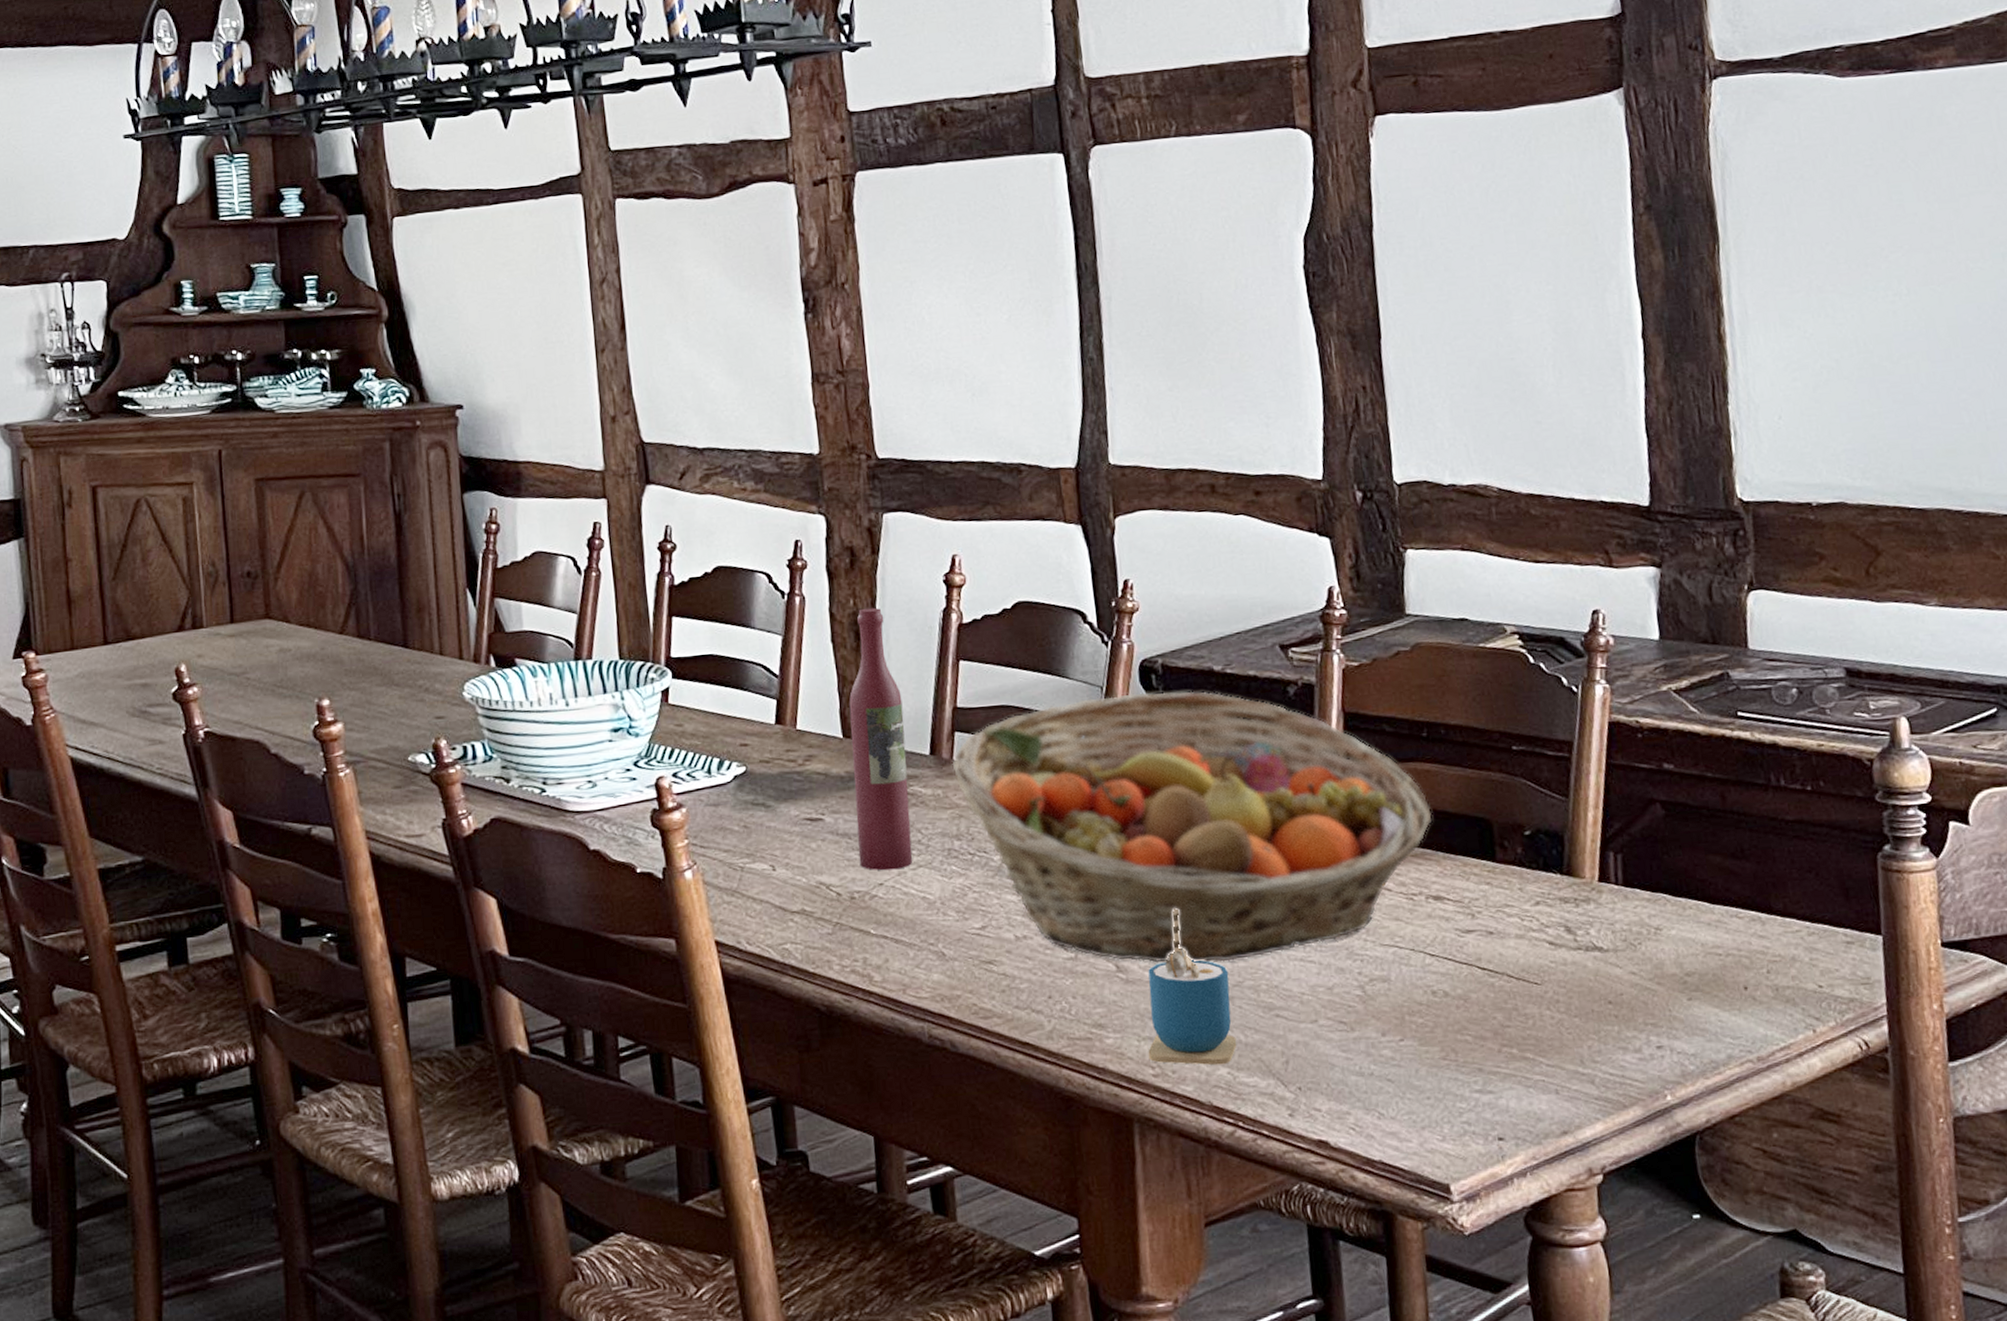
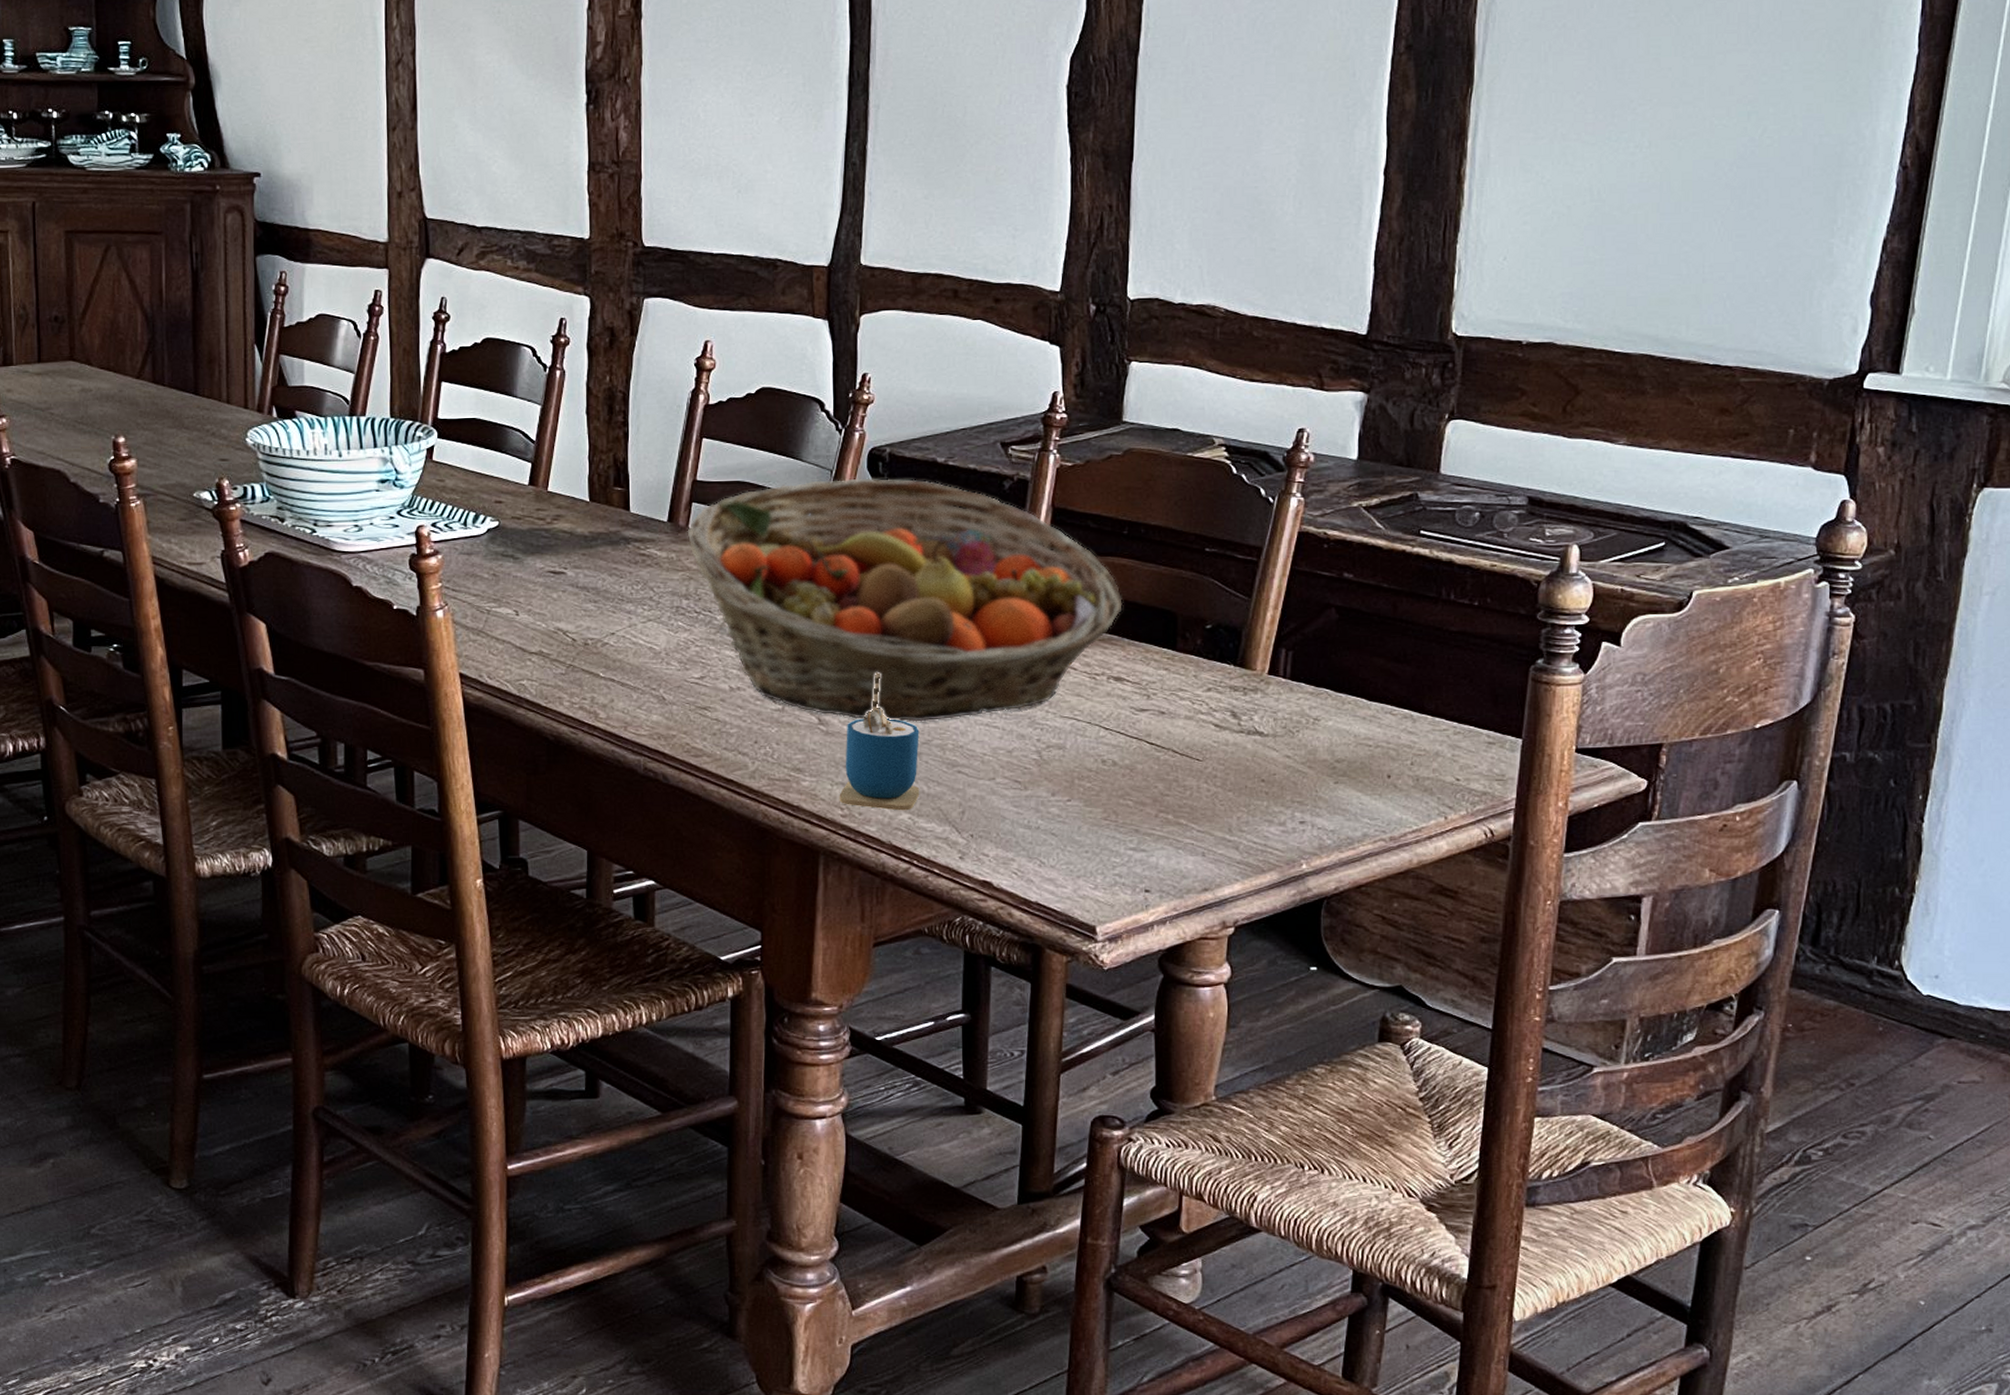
wine bottle: present [849,607,913,871] -> none [595,384,647,622]

